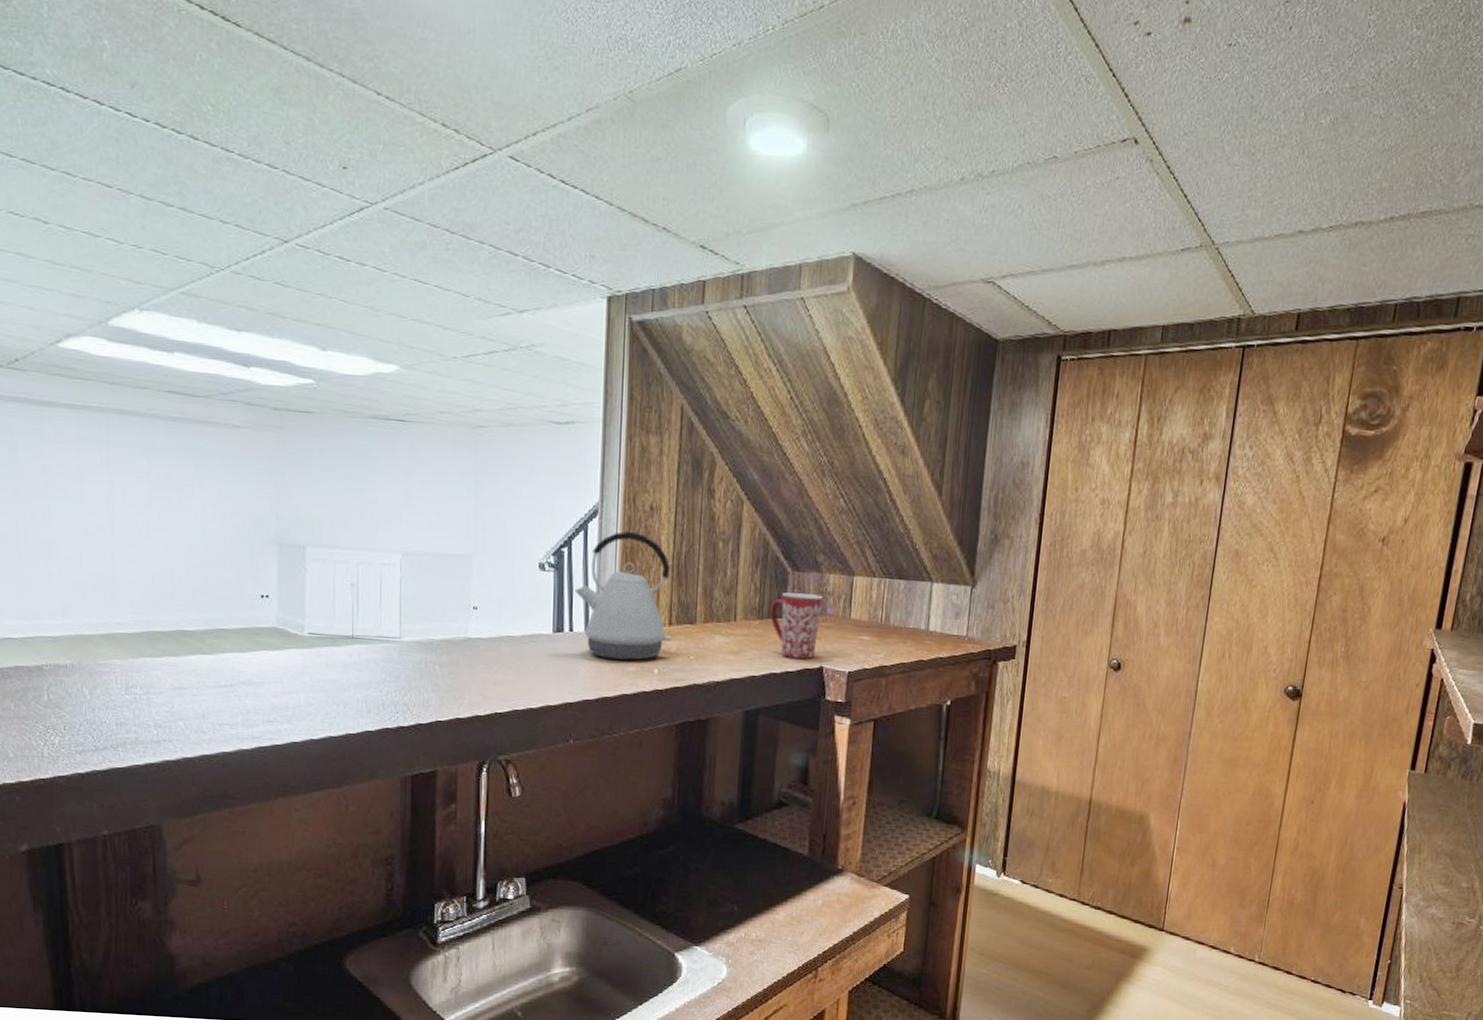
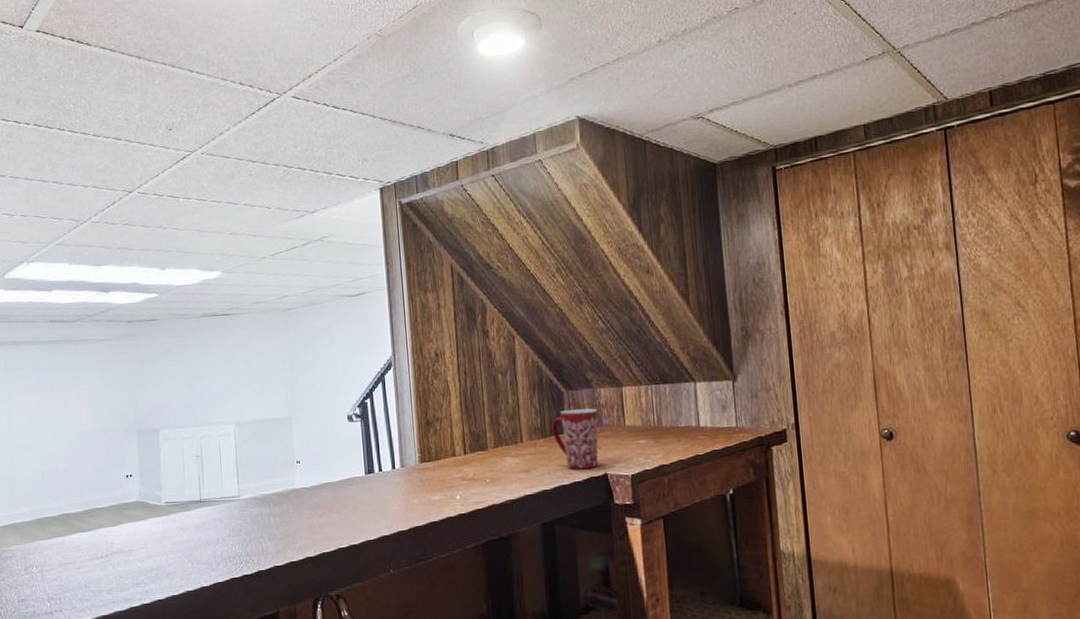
kettle: present [575,531,672,661] -> none [380,376,468,492]

